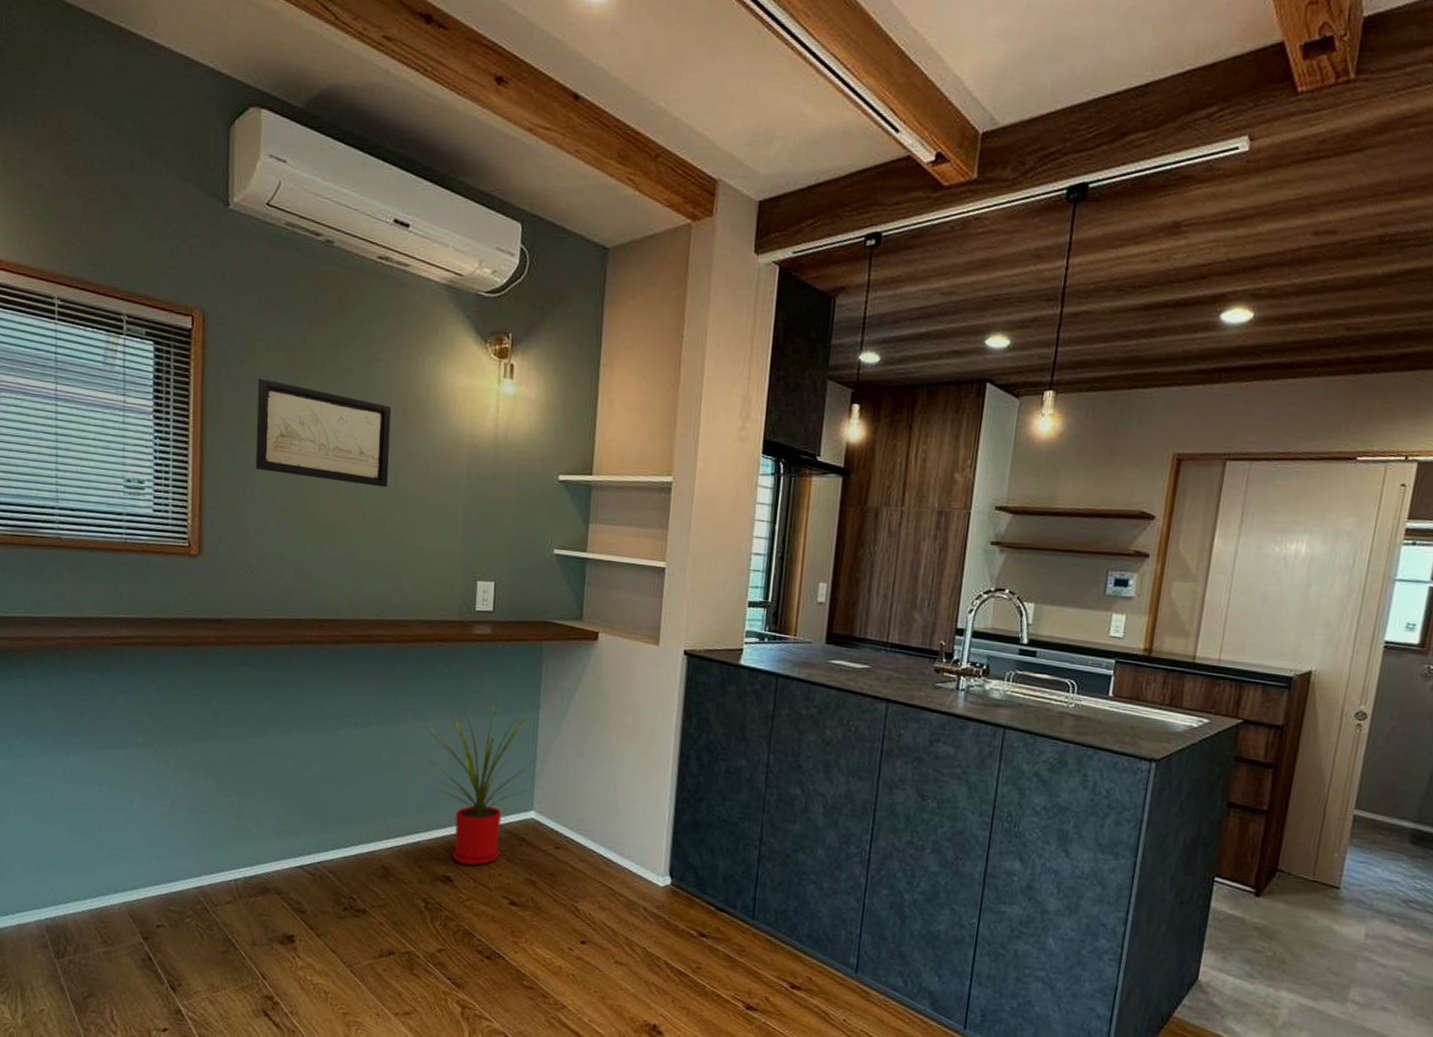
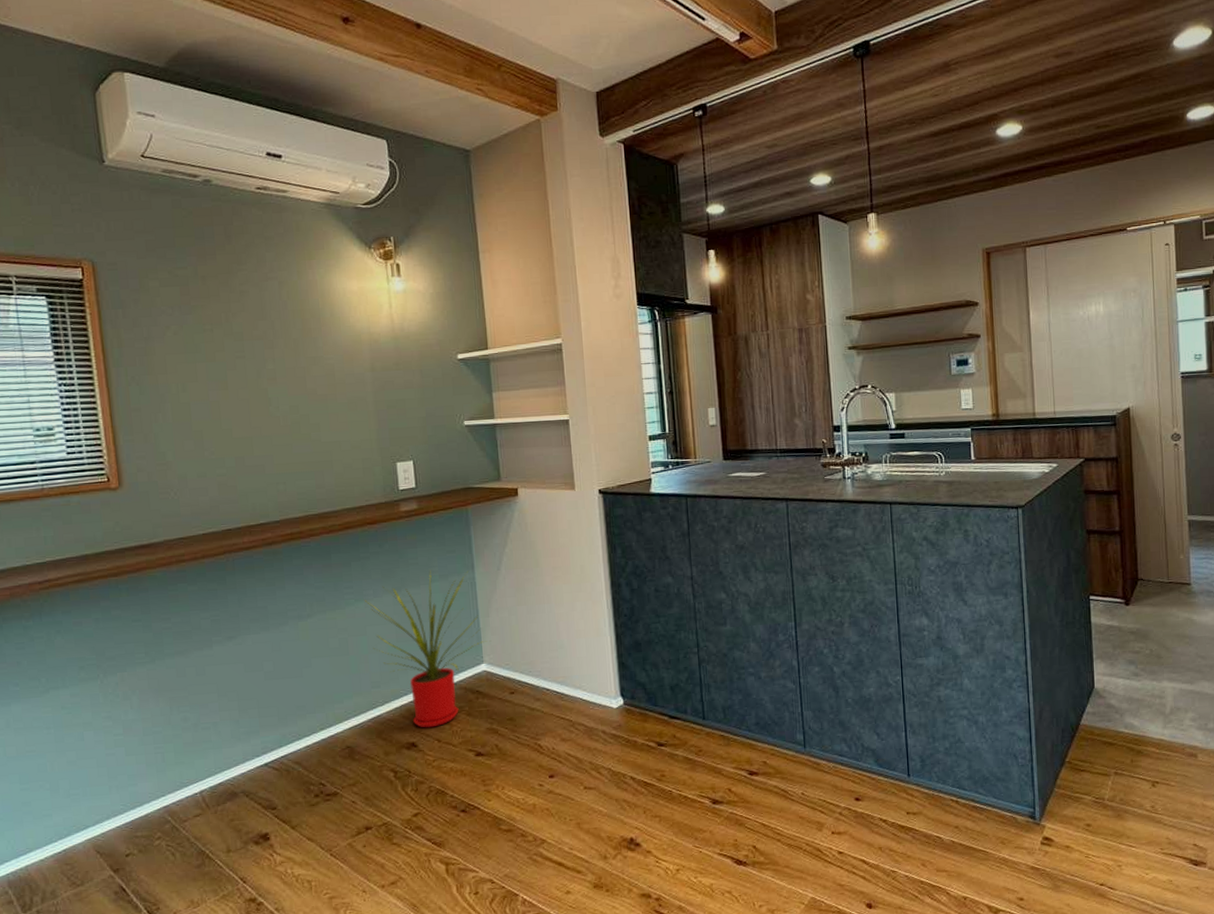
wall art: present [255,378,392,488] -> none [156,313,297,398]

